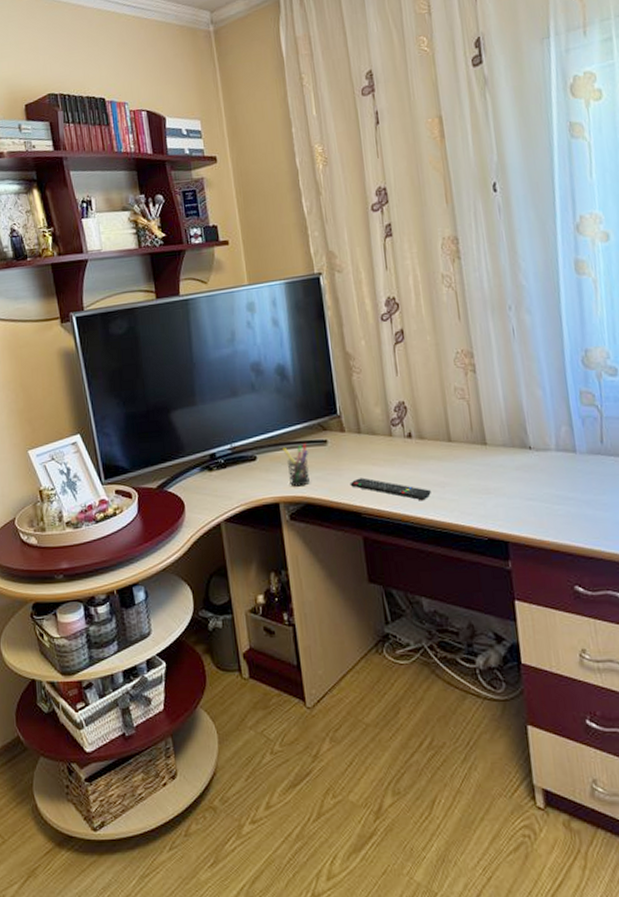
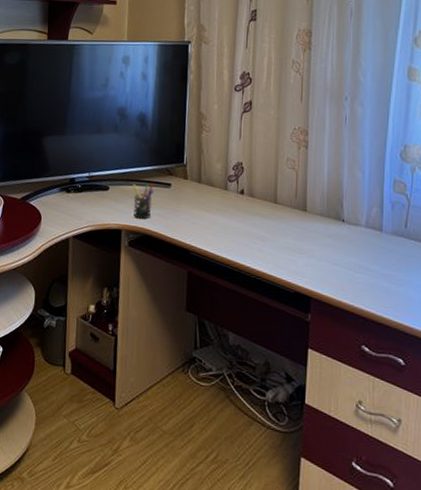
remote control: present [349,477,431,501] -> none [184,220,252,250]

